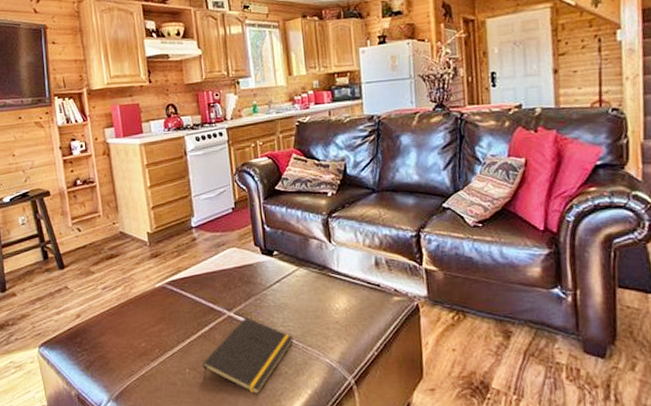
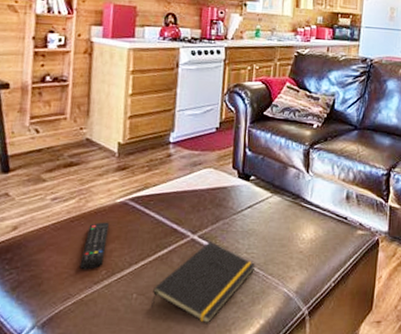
remote control: none [135,305,155,349] -> present [79,222,109,270]

